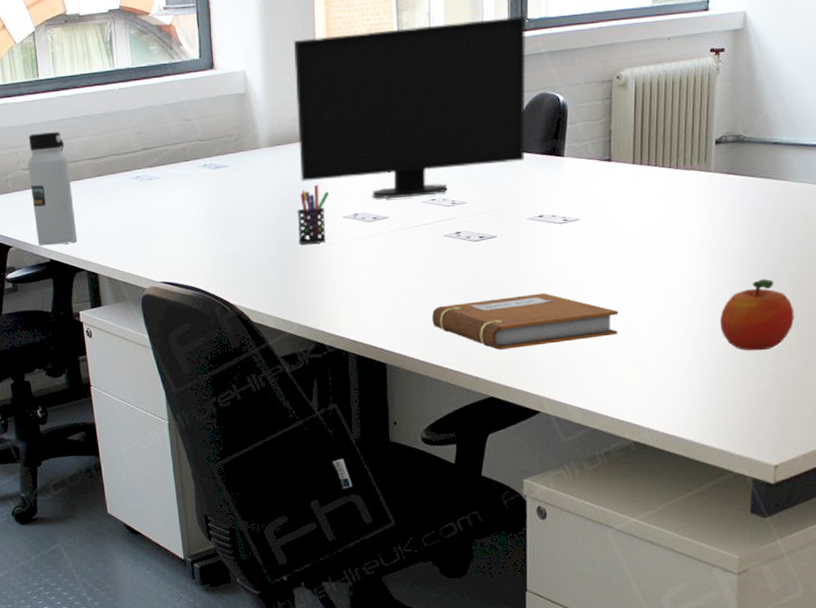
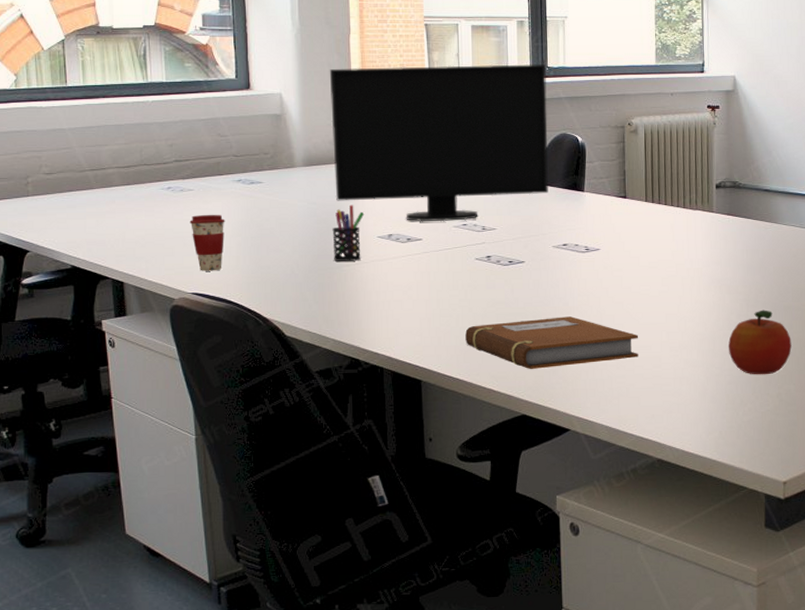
water bottle: present [28,132,77,246] -> none [52,139,102,252]
coffee cup: none [158,201,192,260] -> present [189,214,225,271]

